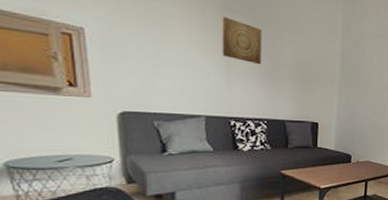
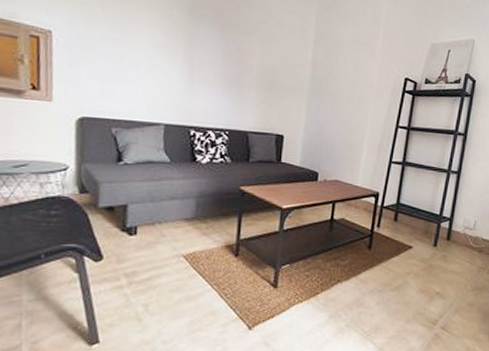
wall art: present [222,16,262,65] -> none [186,19,229,72]

